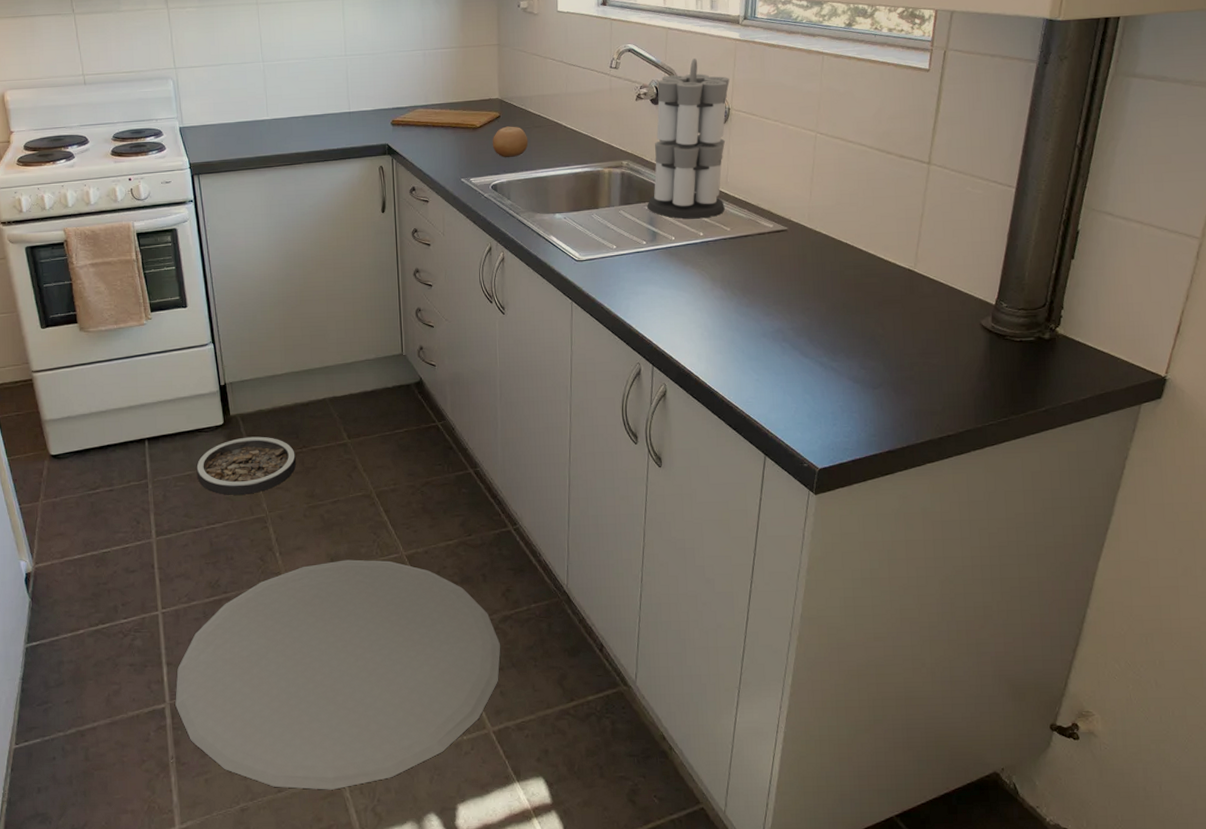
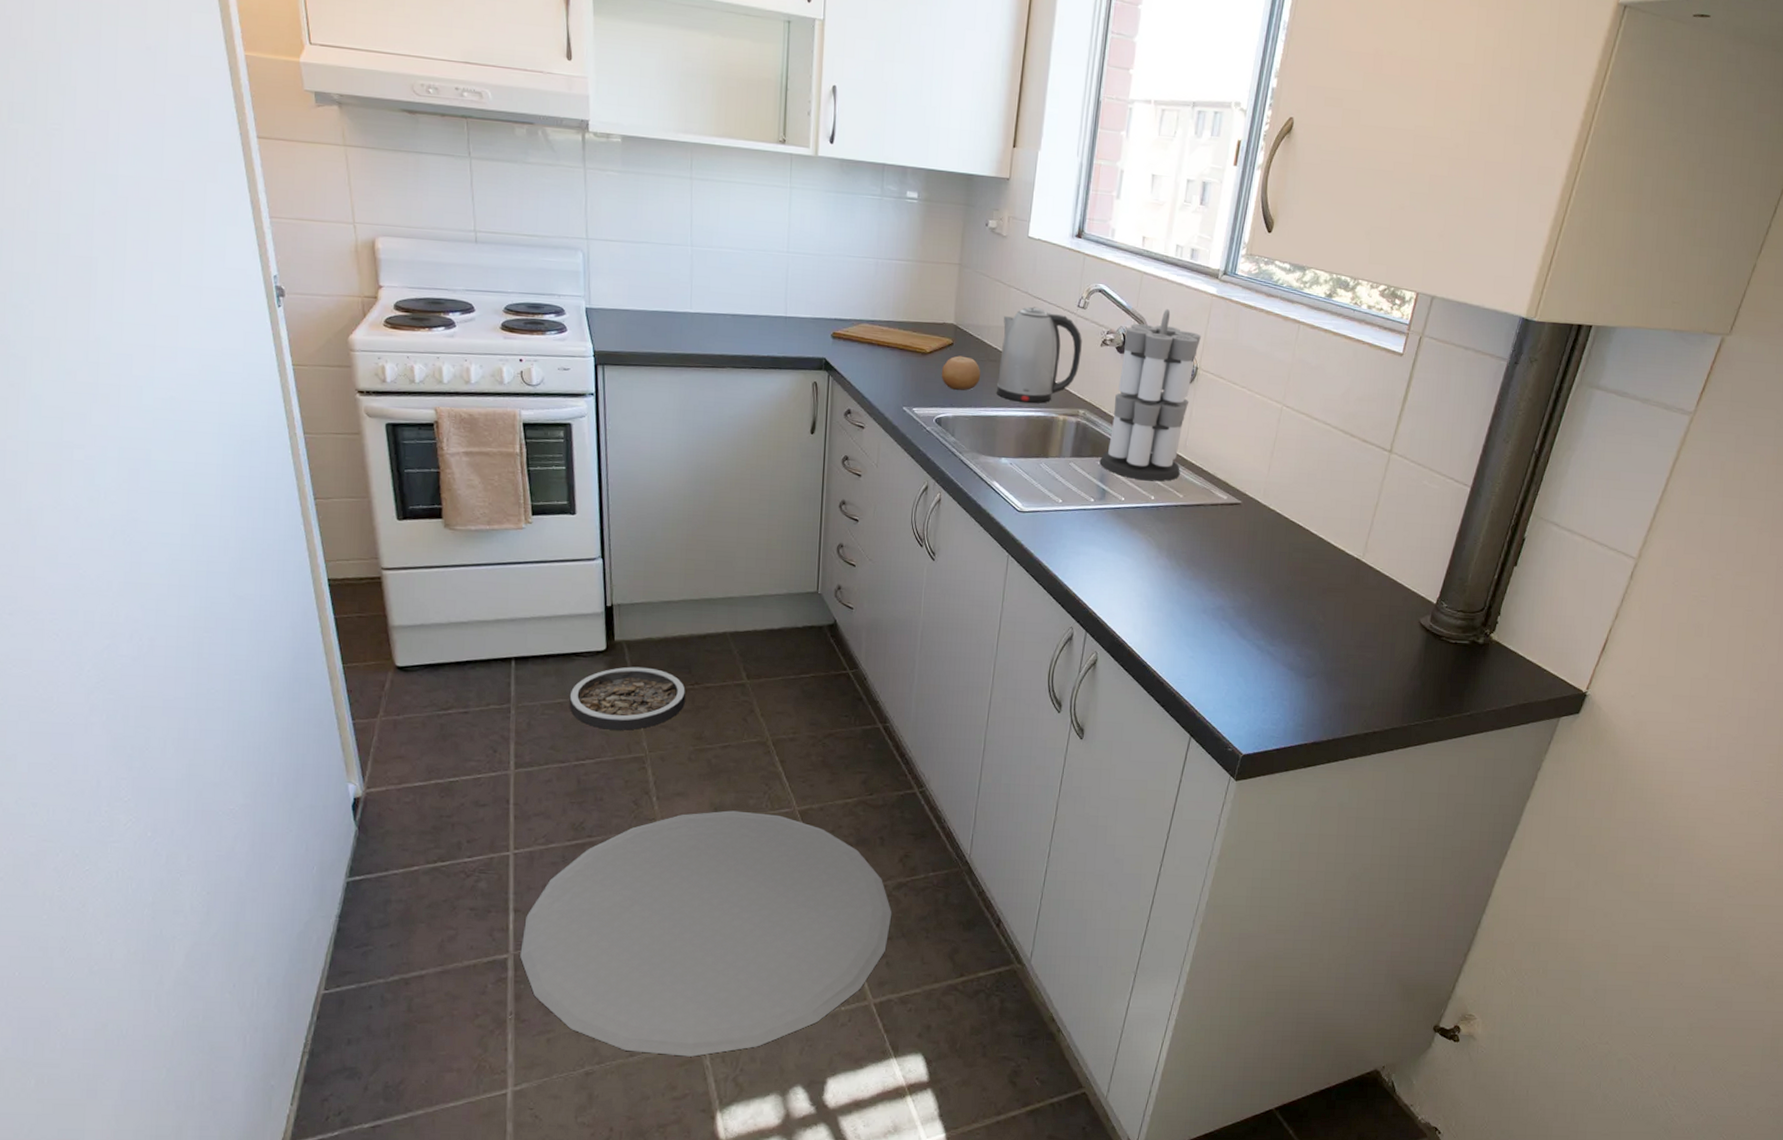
kettle: none [543,73,619,161] -> present [996,306,1082,403]

